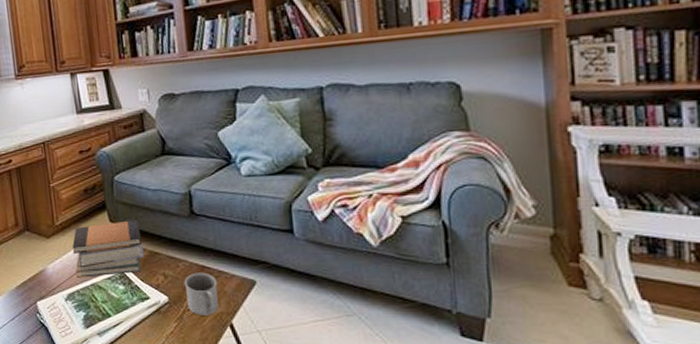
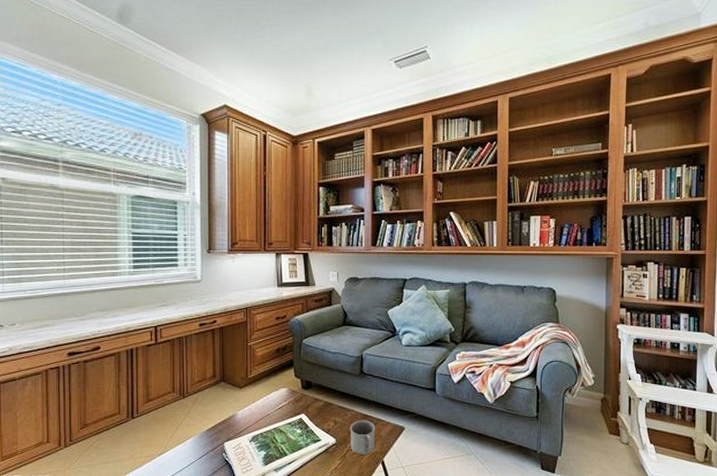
book stack: present [72,220,144,278] -> none [261,376,320,423]

